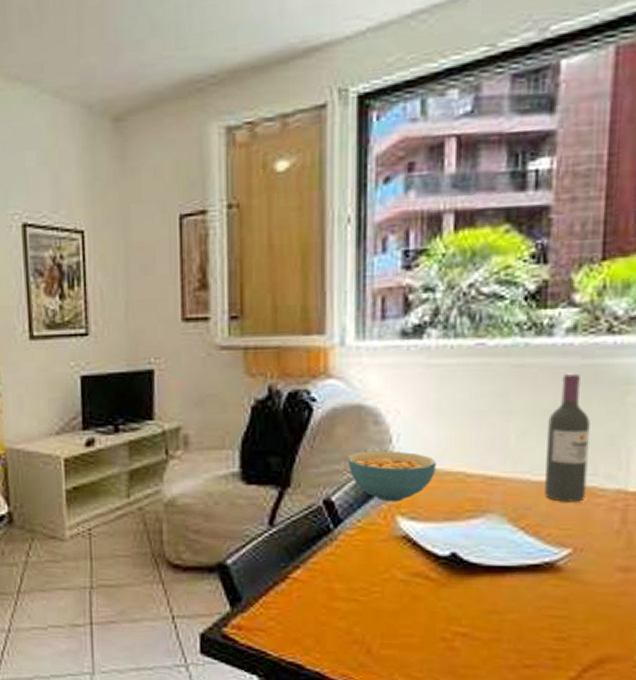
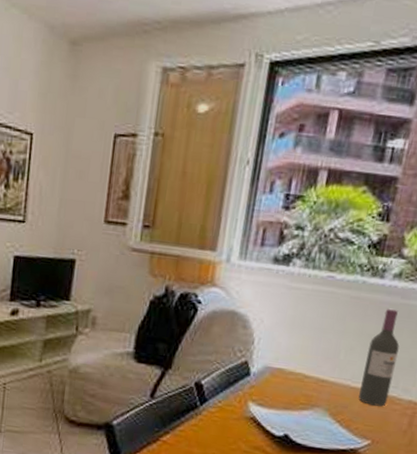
cereal bowl: present [347,451,436,502] -> none [218,348,284,391]

